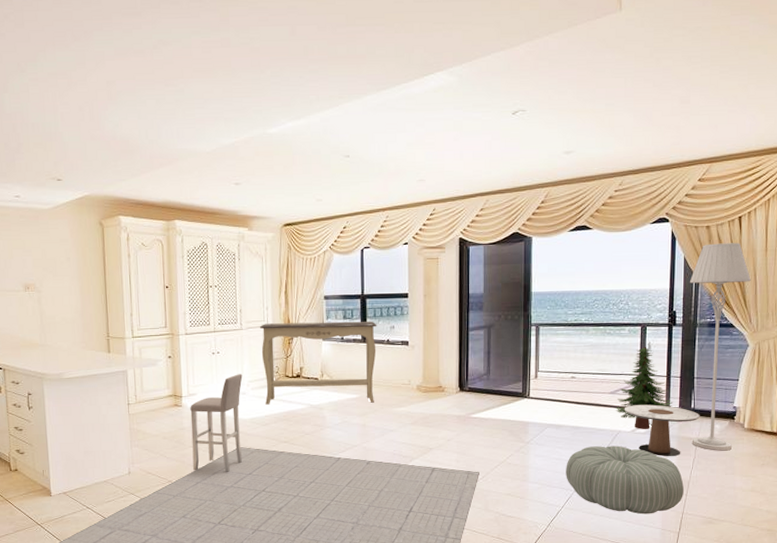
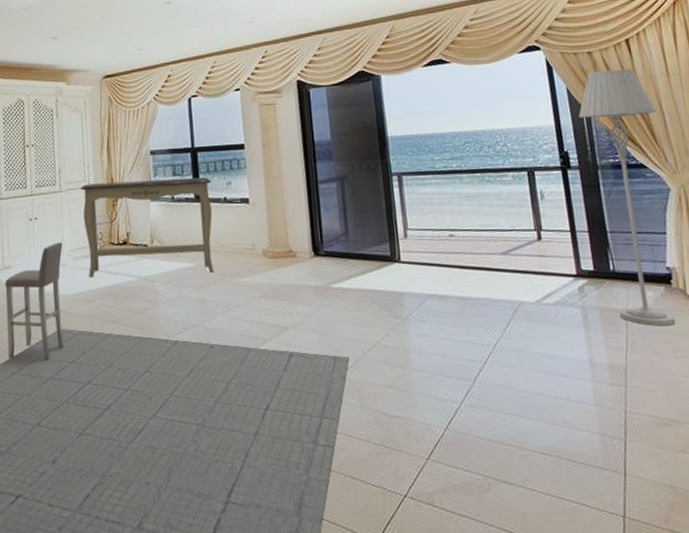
pouf: present [566,445,684,515] -> none [458,321,622,414]
tree: present [616,347,673,429] -> none [511,196,585,299]
side table: present [624,404,700,456] -> none [522,267,624,334]

